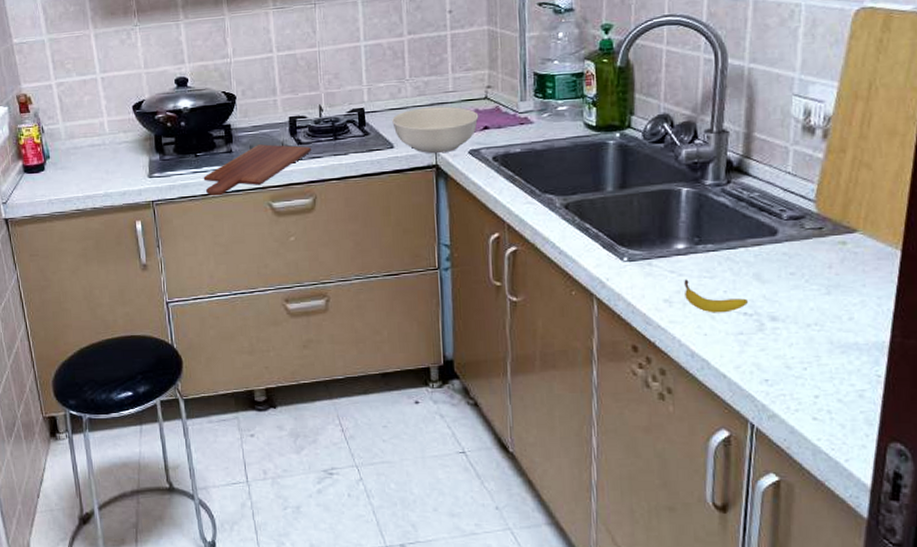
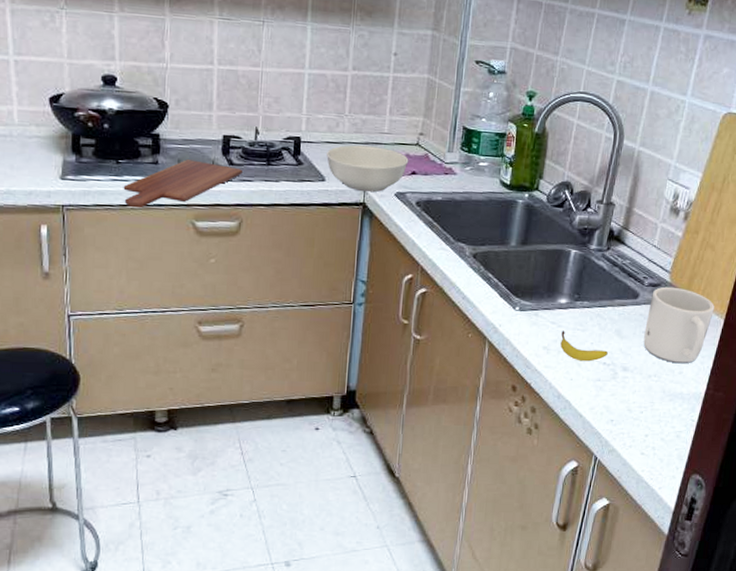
mug: none [792,217,884,308] -> present [643,286,715,364]

